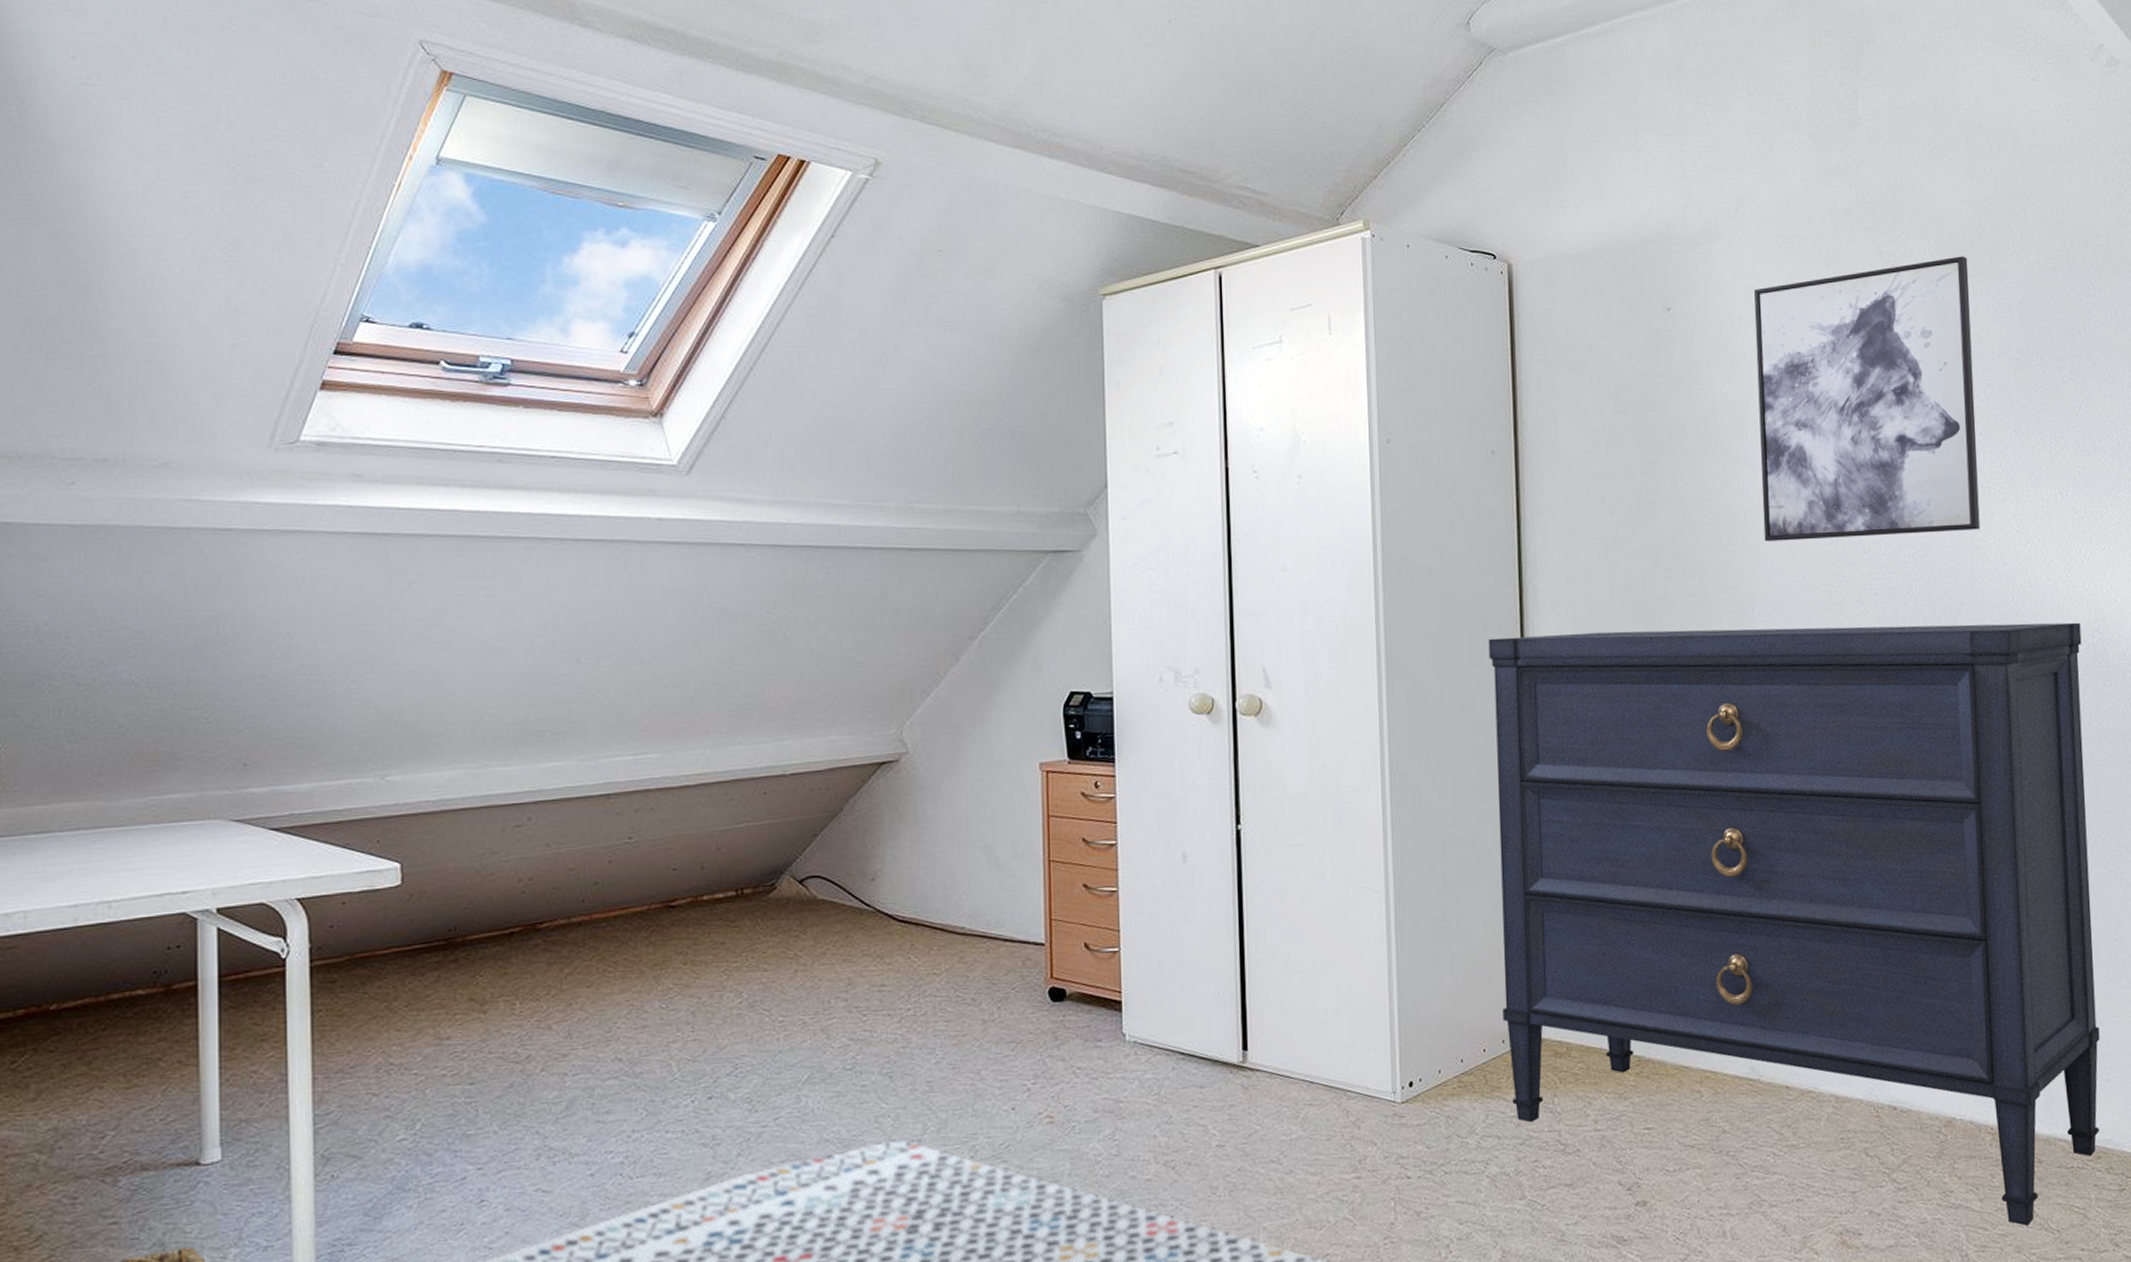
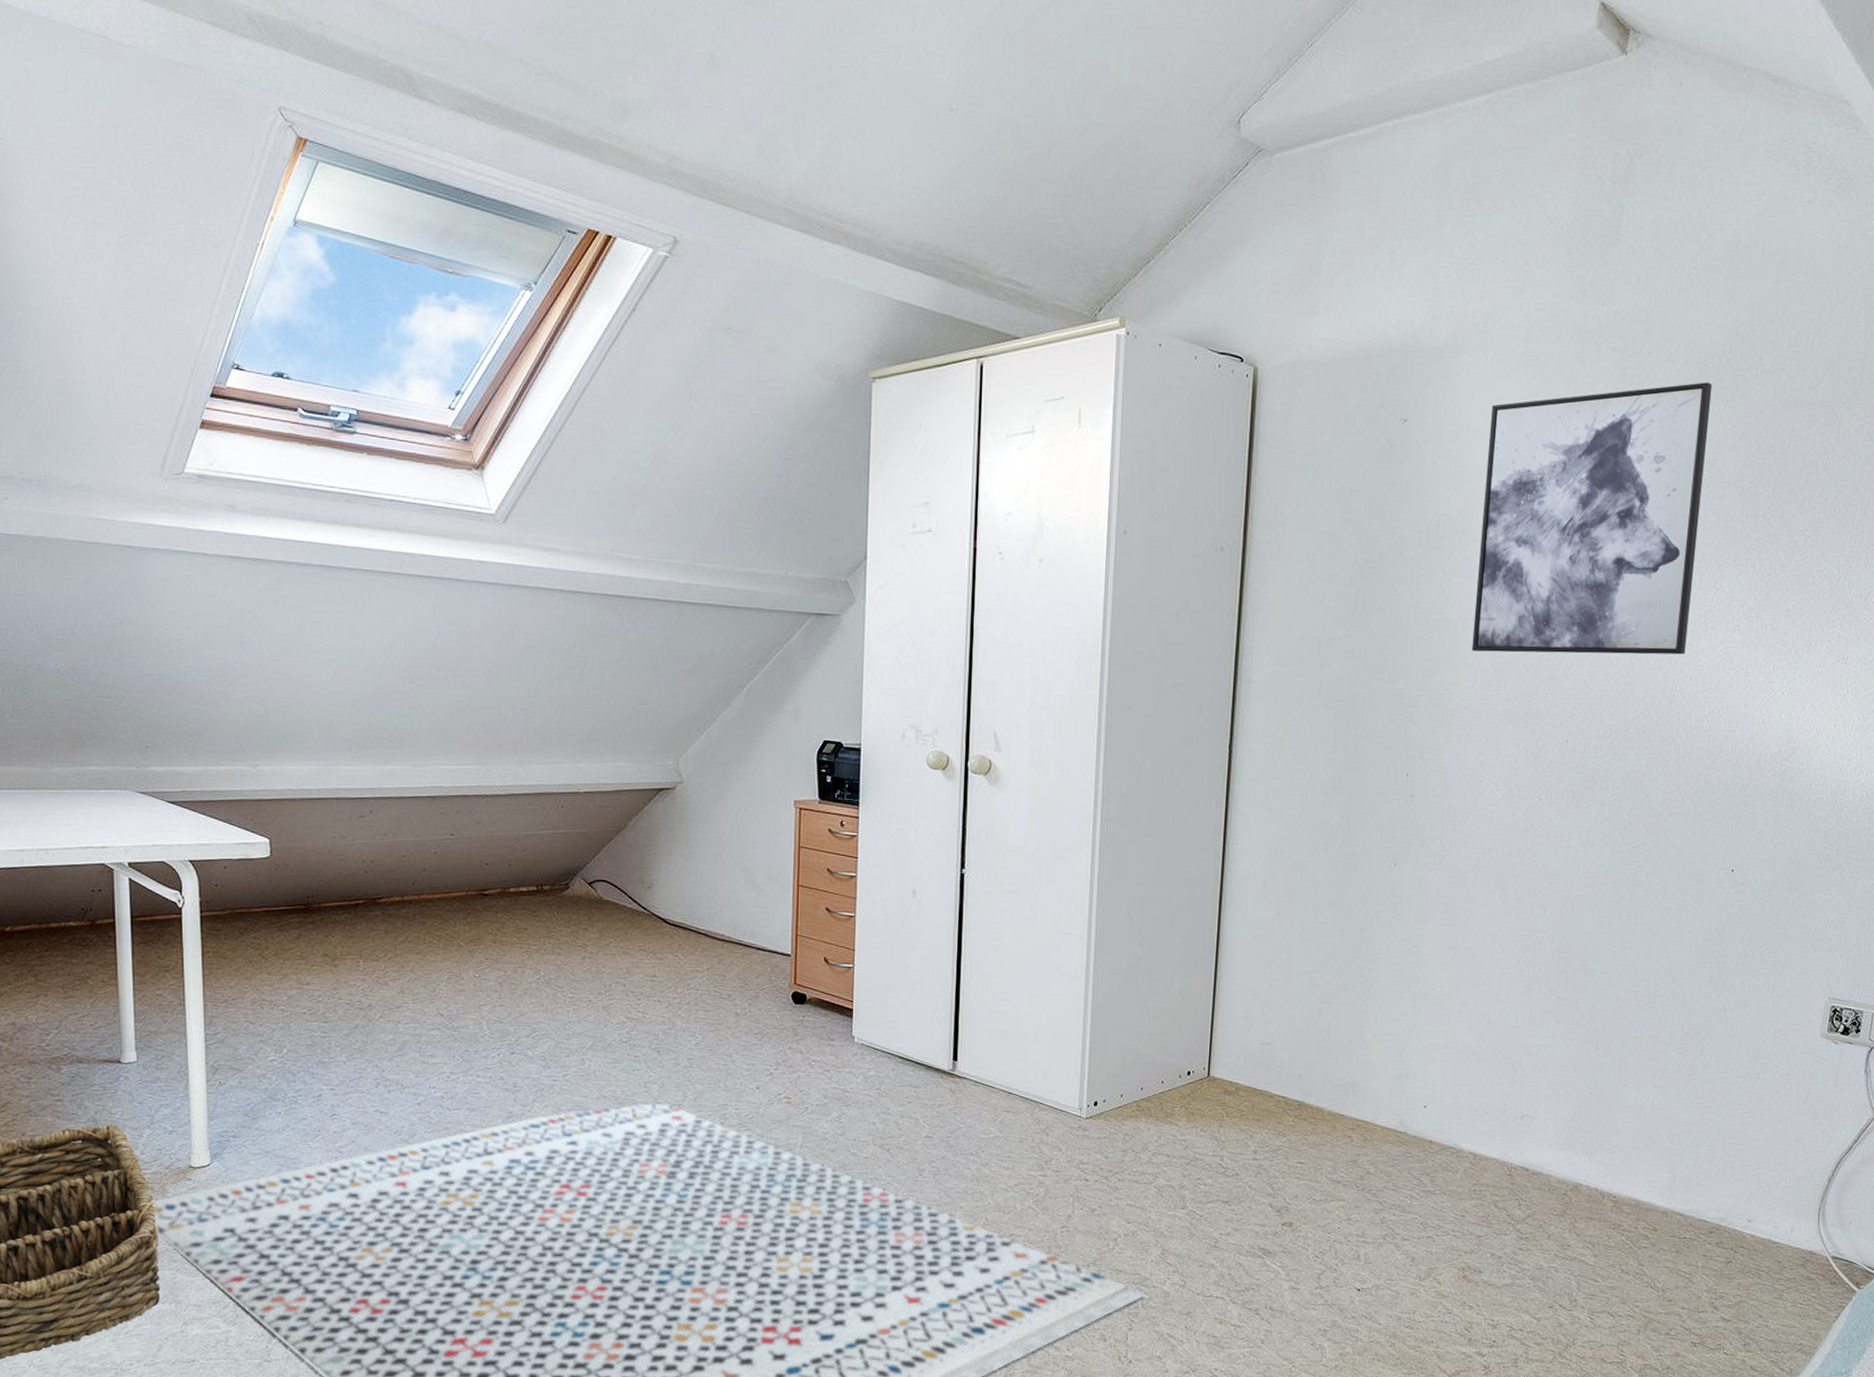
dresser: present [1488,622,2100,1226] -> none [1182,722,1771,1282]

